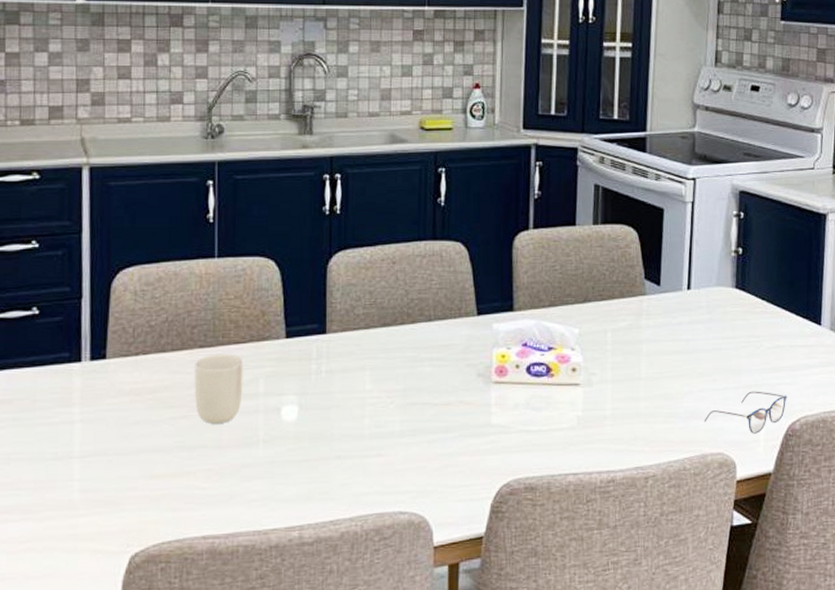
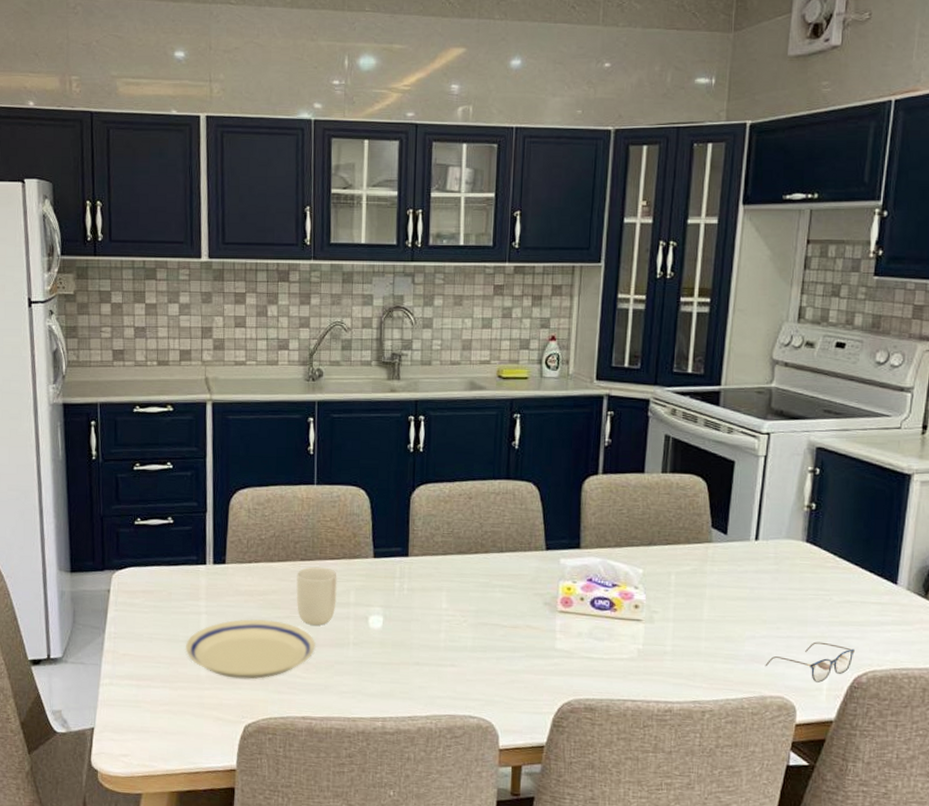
plate: none [53,422,218,499] -> present [185,619,315,679]

